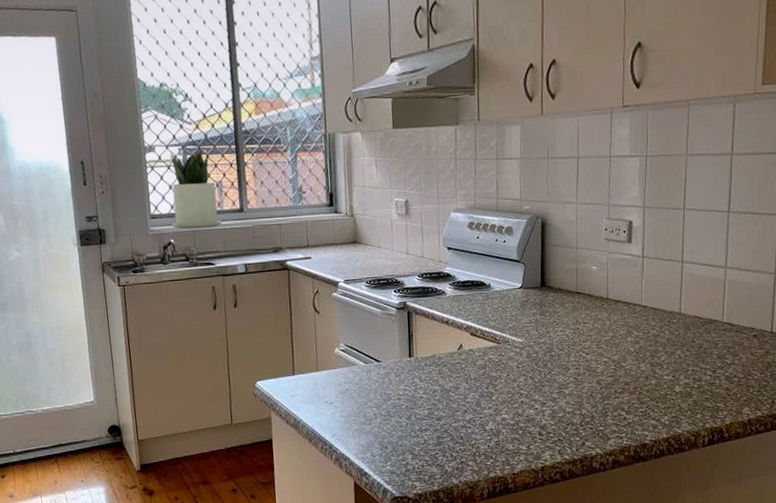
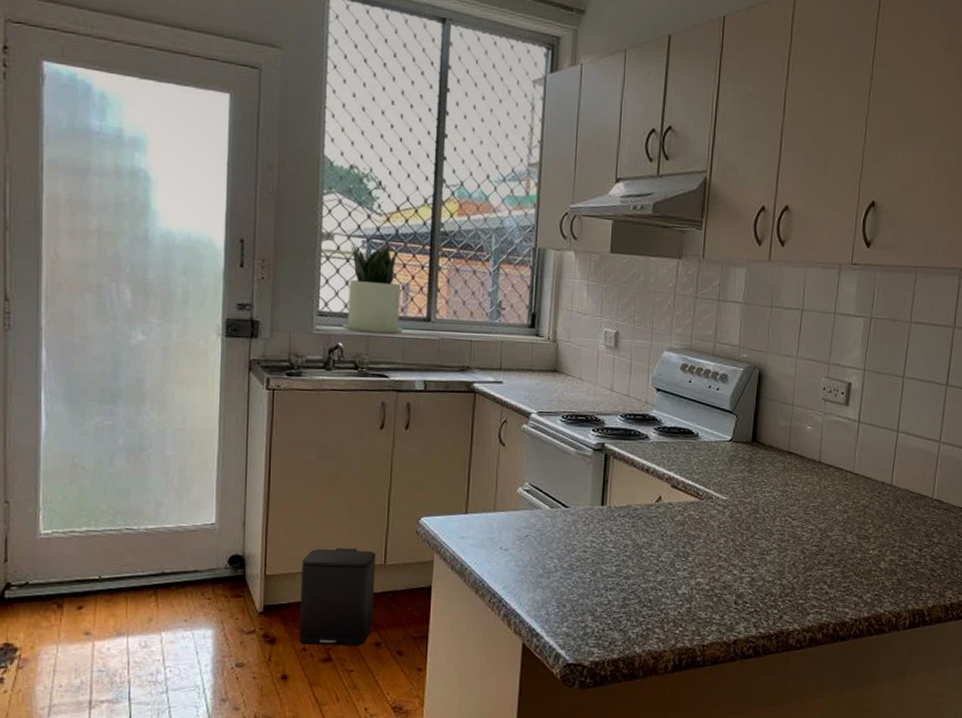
pedal bin: none [165,412,228,494] -> present [298,547,376,646]

